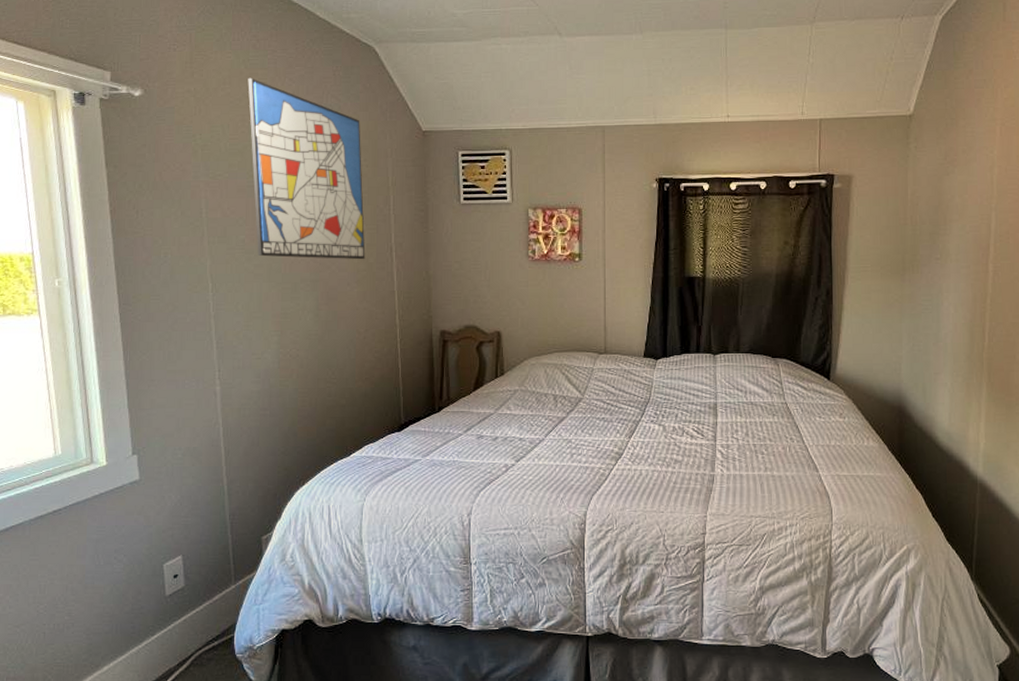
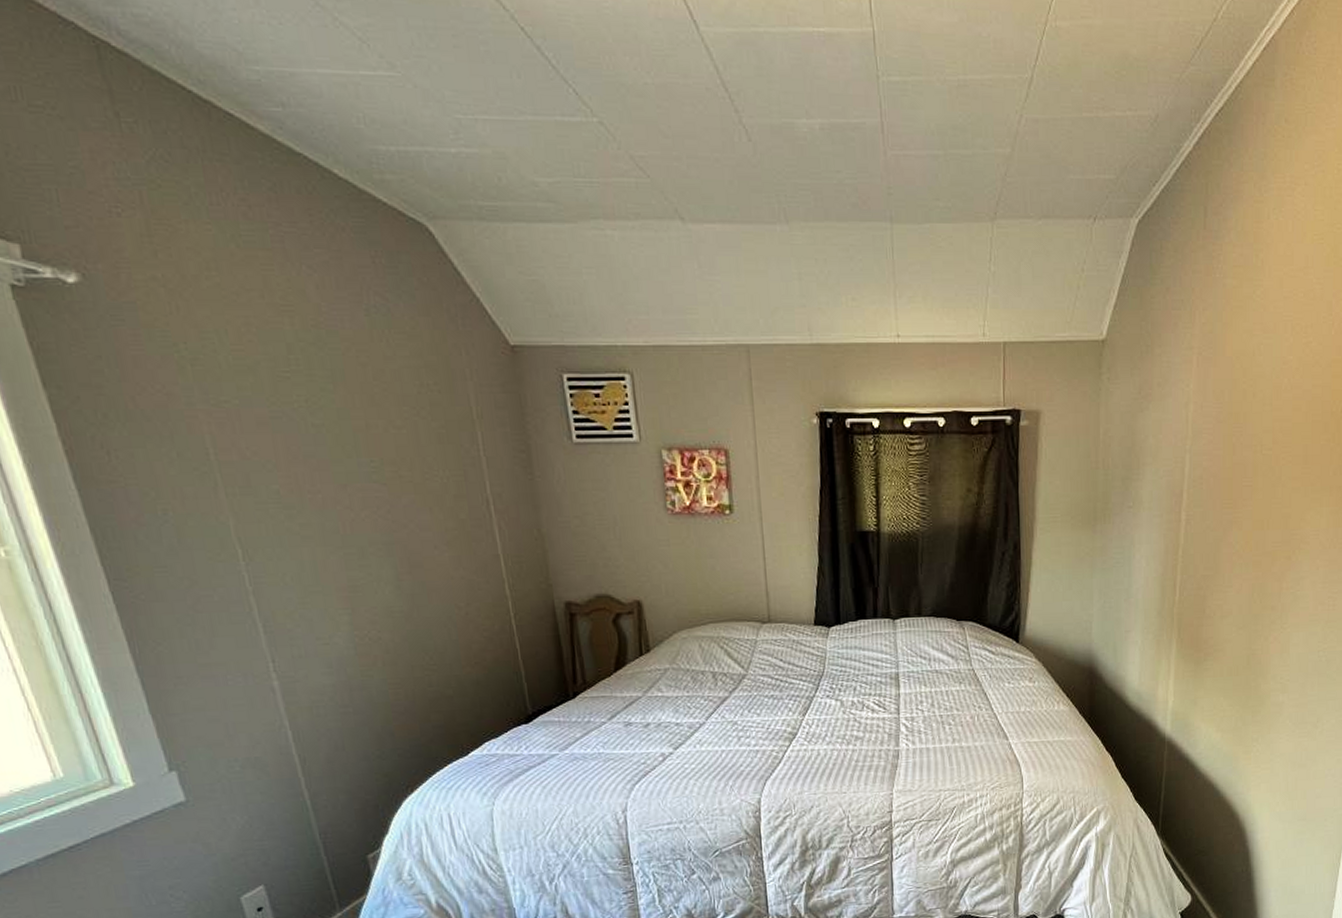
wall art: present [248,77,366,260] -> none [244,262,454,516]

